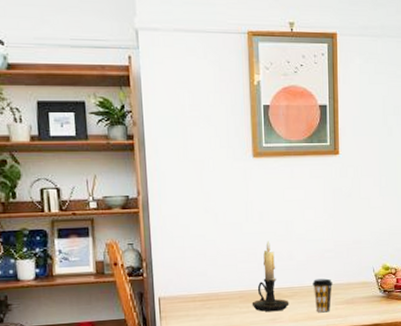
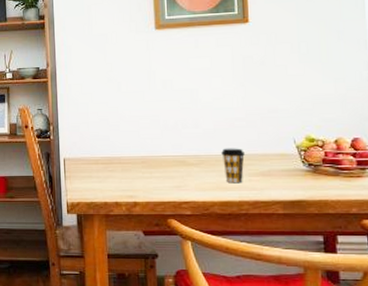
candle holder: present [252,240,289,312] -> none [155,108,196,179]

